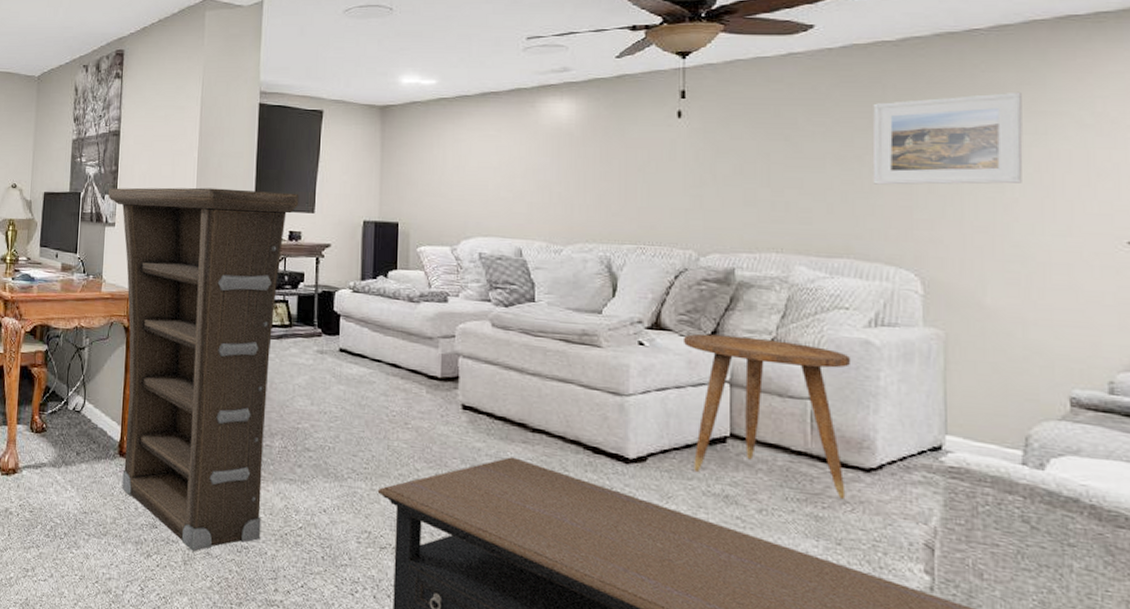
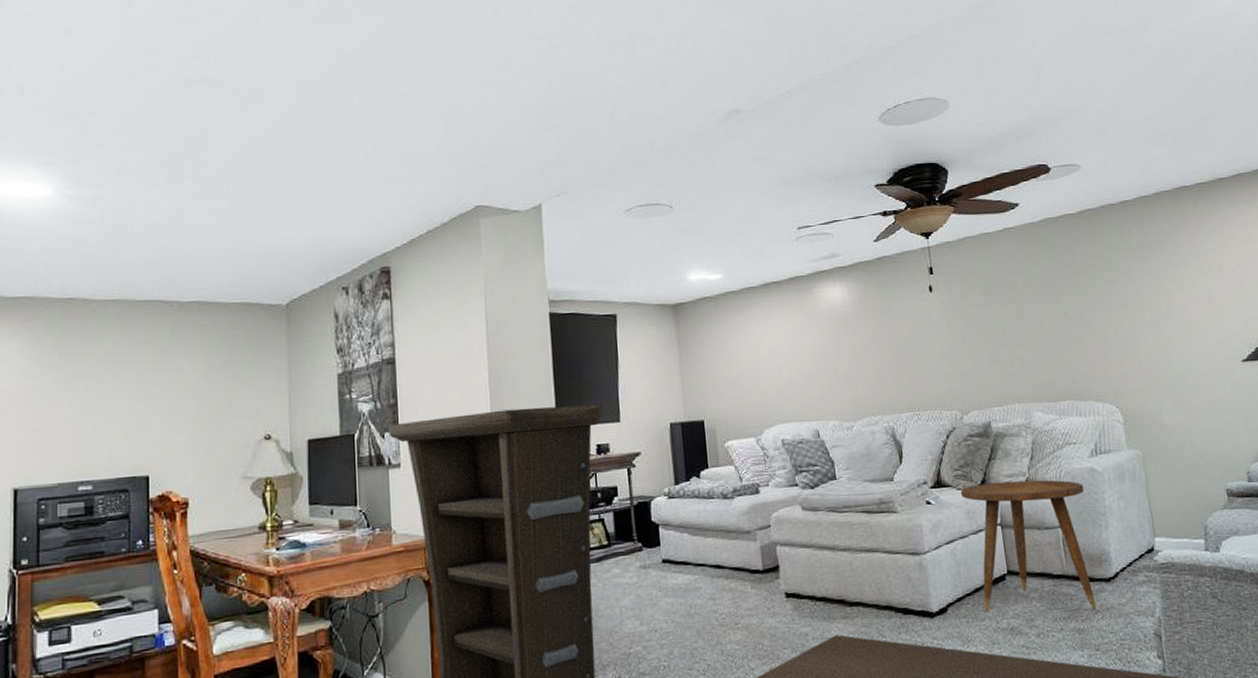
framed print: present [872,91,1023,185] -> none [1069,249,1173,335]

